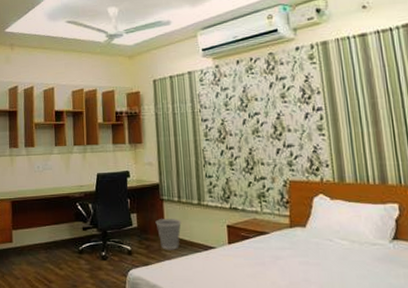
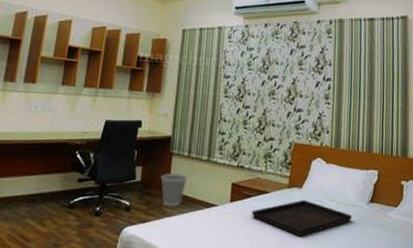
serving tray: none [252,239,373,278] -> present [251,199,353,236]

